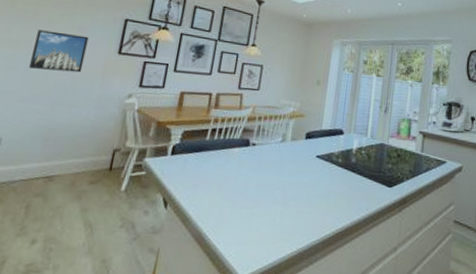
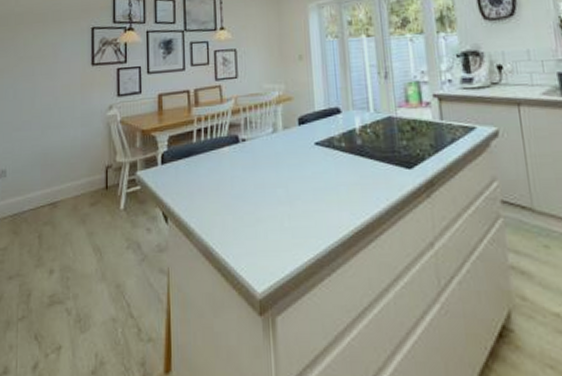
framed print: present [29,30,89,73] -> none [16,53,62,95]

